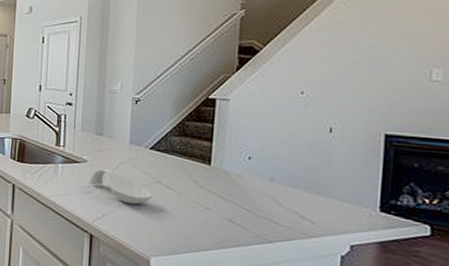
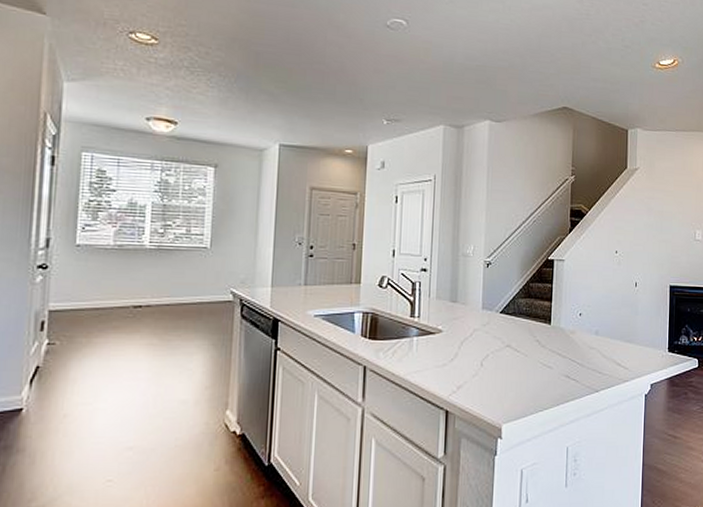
spoon rest: present [89,168,153,205] -> none [444,337,503,373]

